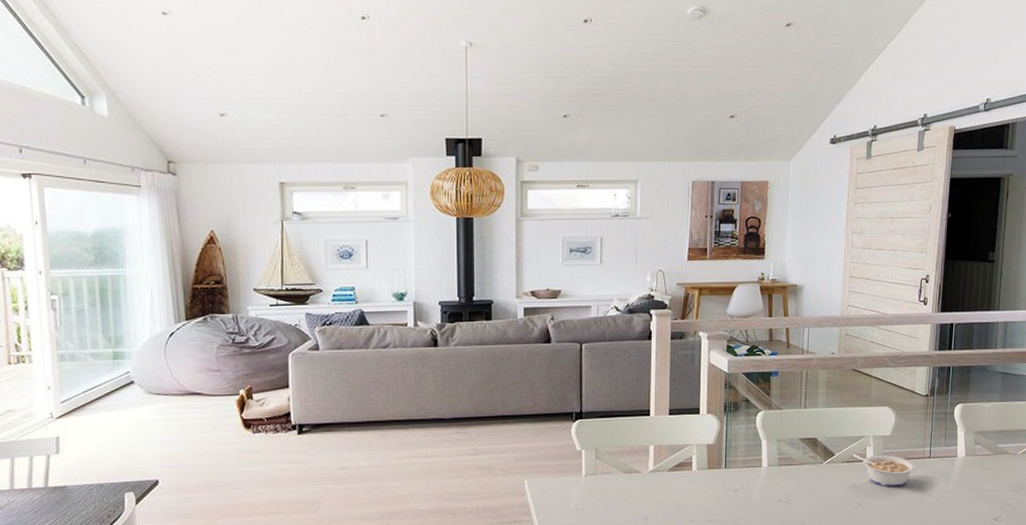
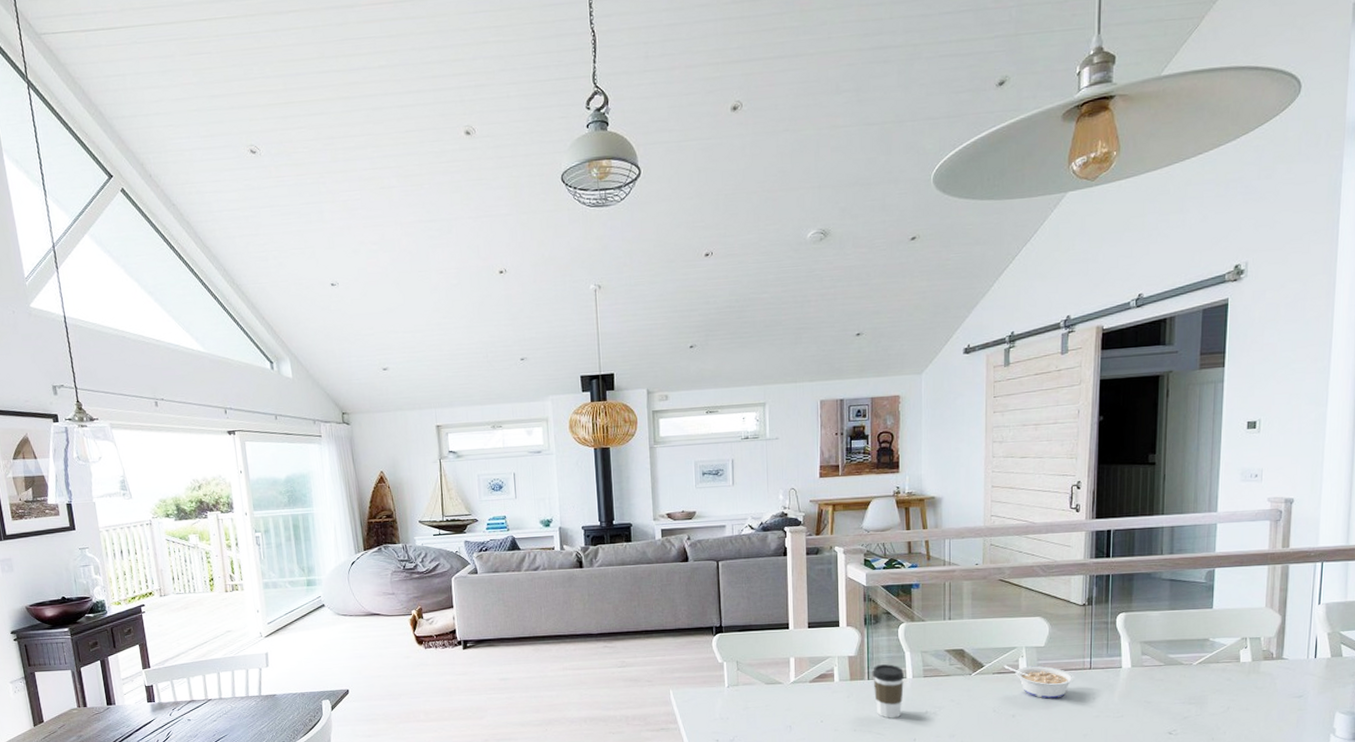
coffee cup: none [730,452,761,508] -> present [873,664,905,719]

